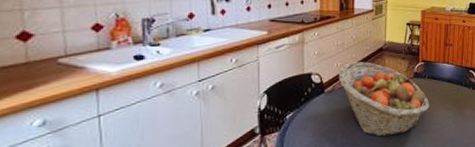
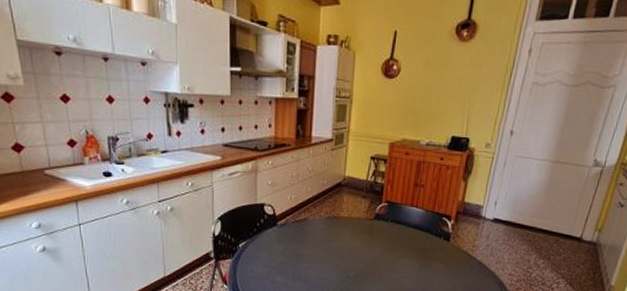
fruit basket: present [338,62,430,137] -> none [291,196,391,278]

